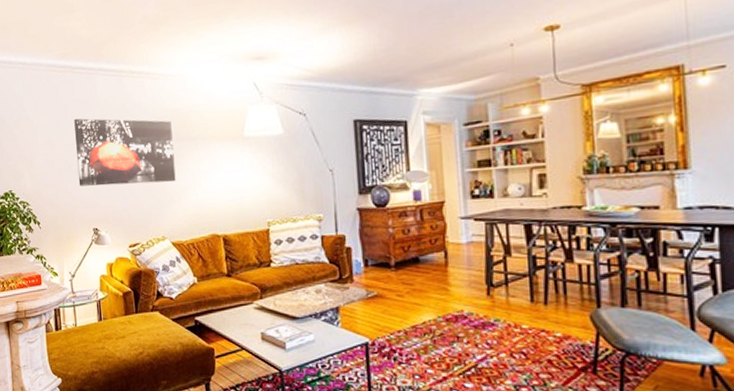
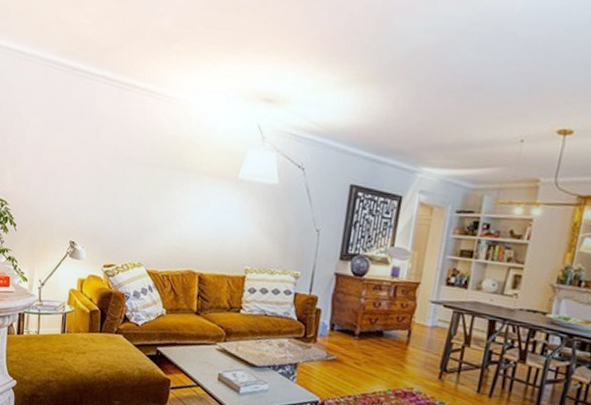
wall art: present [74,118,176,187] -> none [62,123,167,210]

